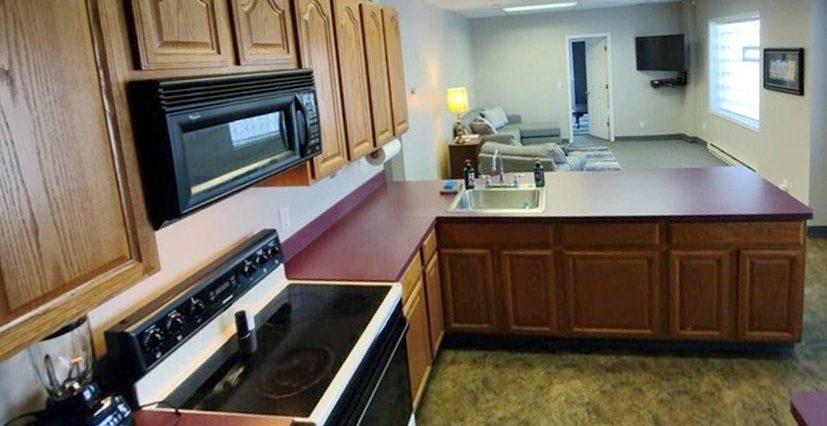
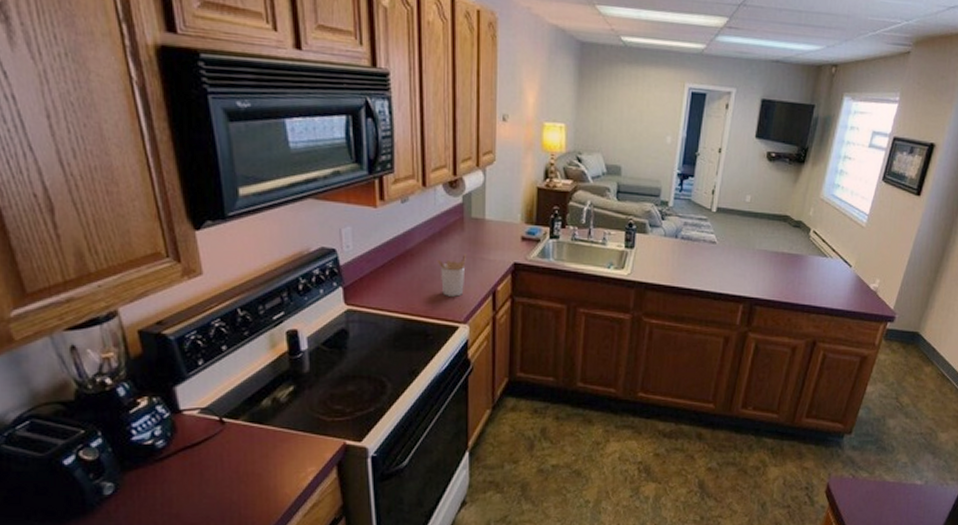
utensil holder: none [366,215,393,258] -> present [437,254,466,297]

